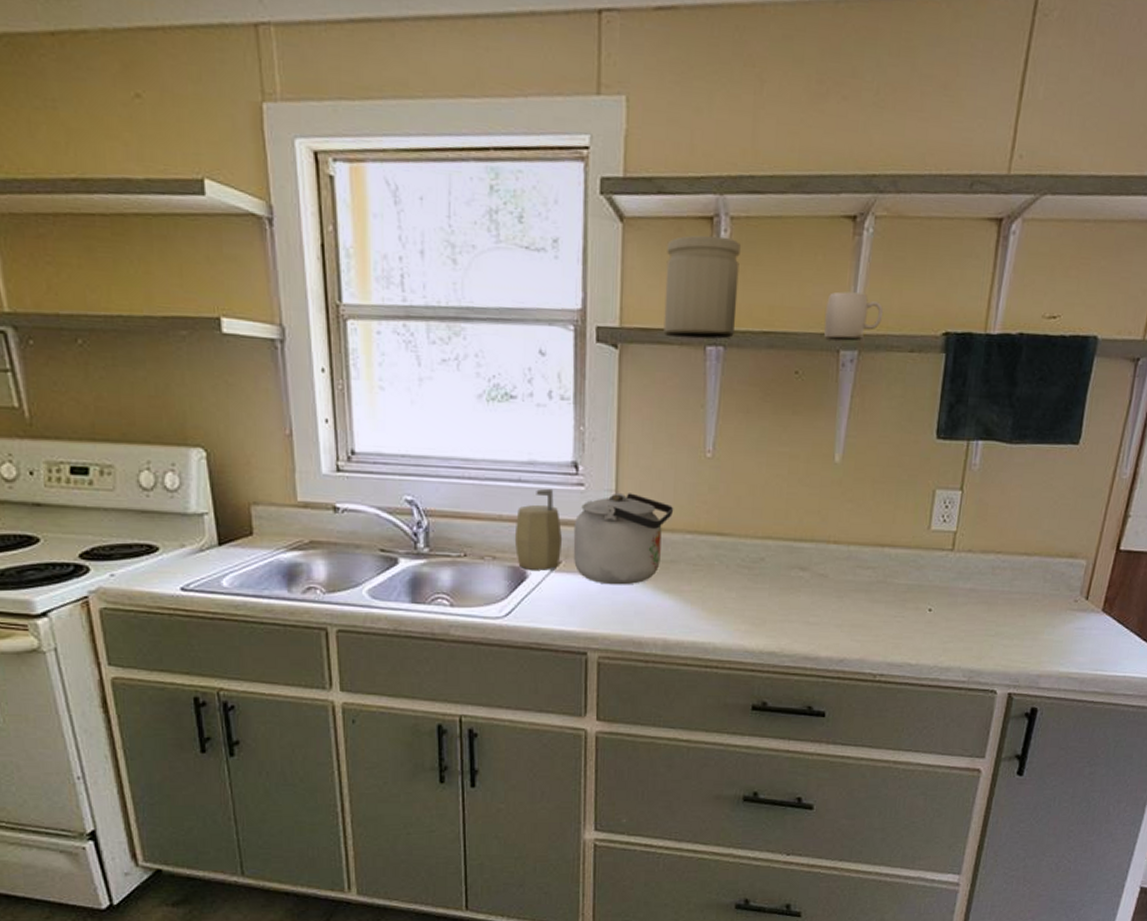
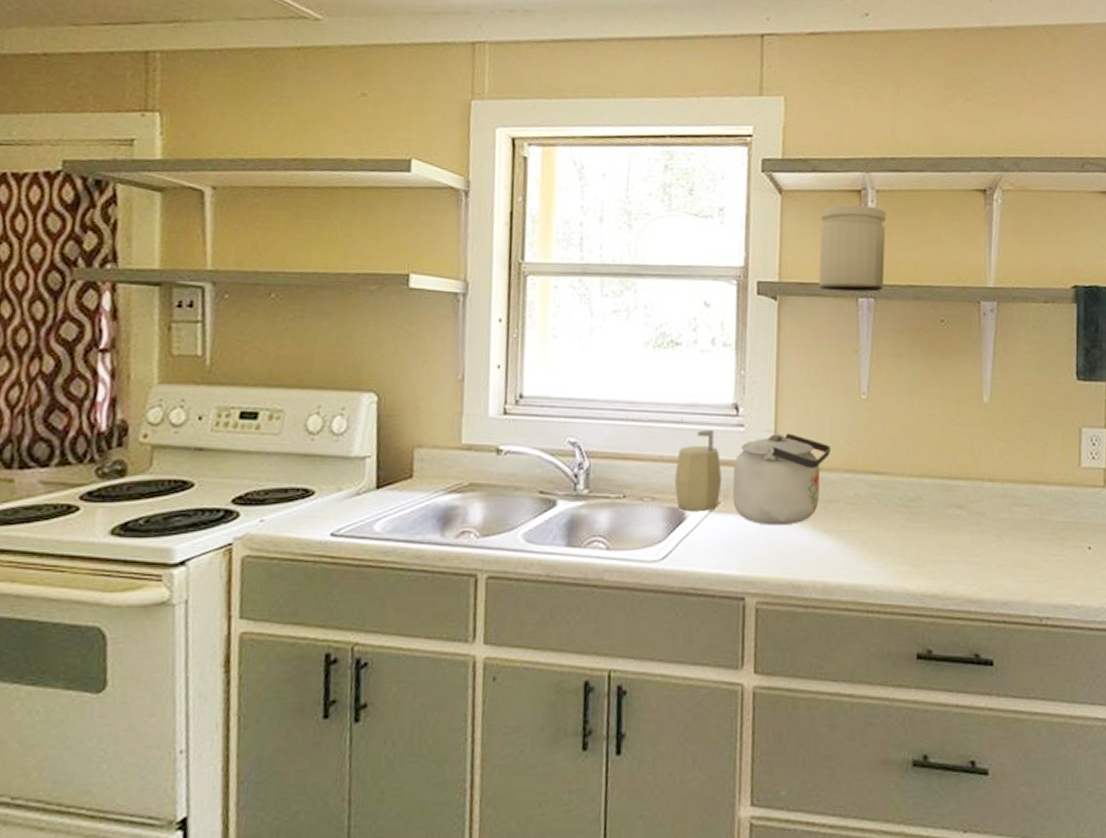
mug: present [823,291,884,341] -> none [964,251,1017,294]

